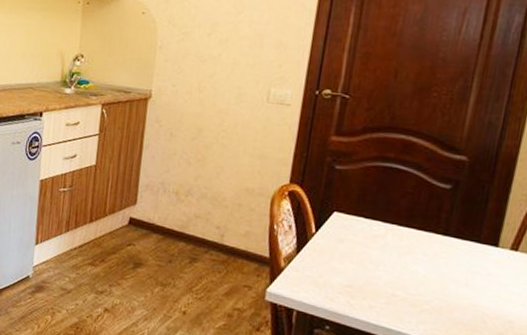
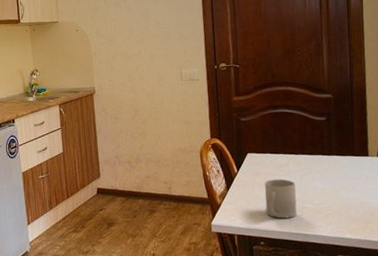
mug: none [341,250,390,305] -> present [264,179,297,219]

